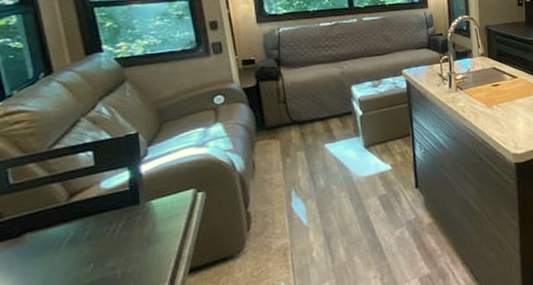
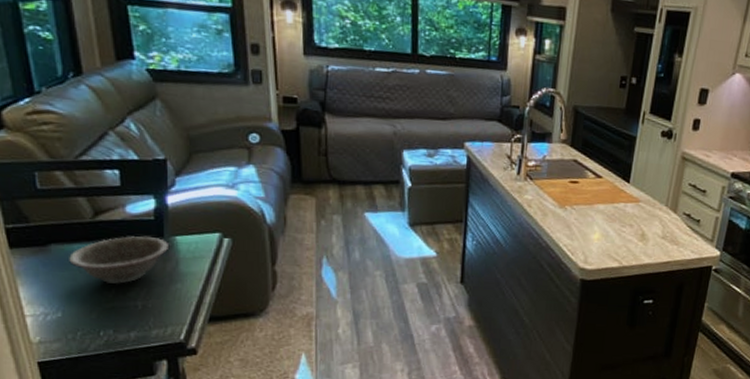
decorative bowl: none [45,205,146,260] -> present [69,236,170,285]

